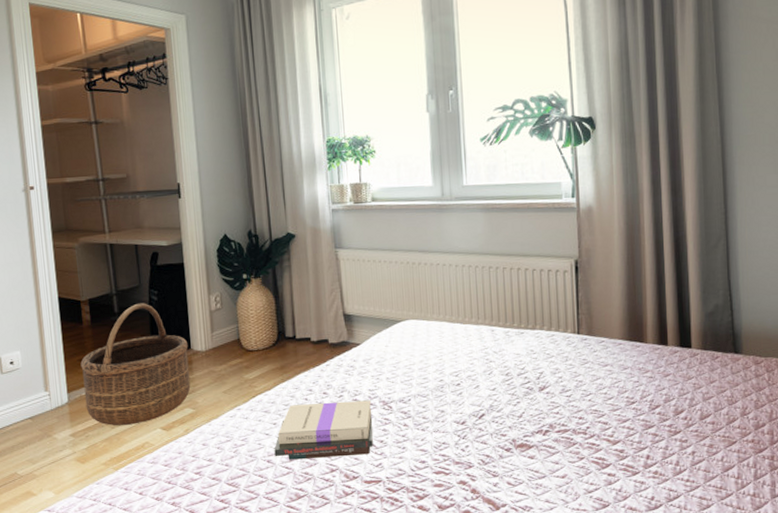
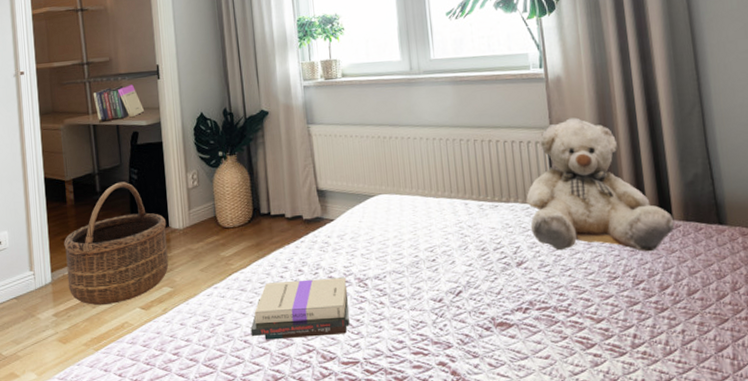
books: none [109,203,165,242] -> present [93,84,145,123]
teddy bear: none [552,248,693,378] -> present [526,117,675,251]

